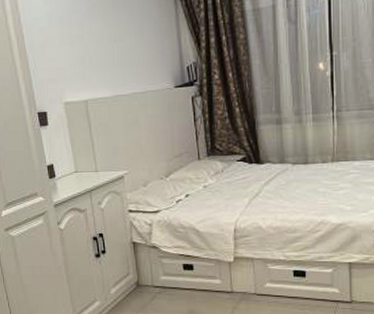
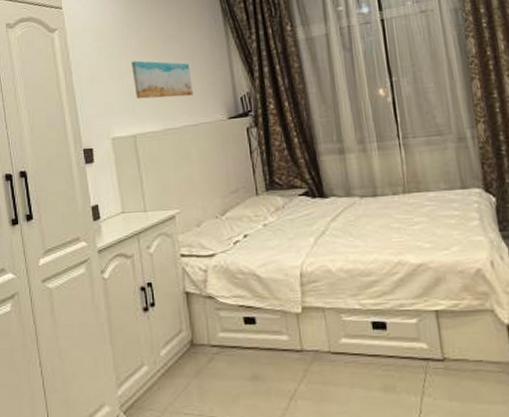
wall art: none [82,26,142,66] -> present [132,60,193,99]

